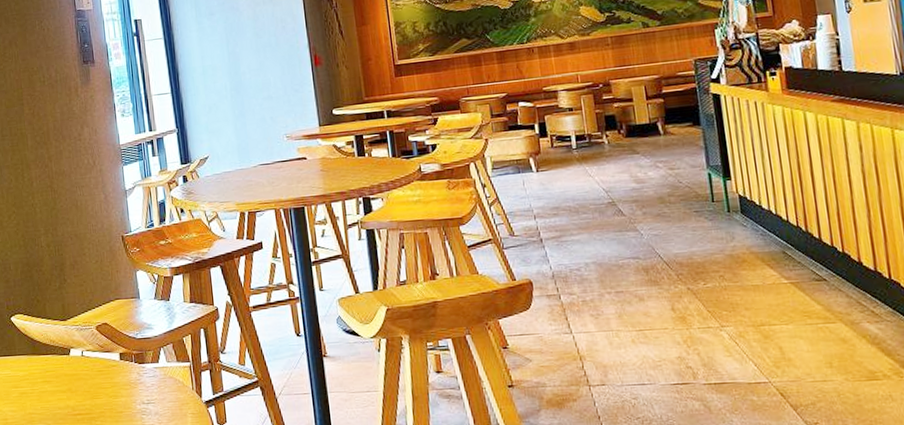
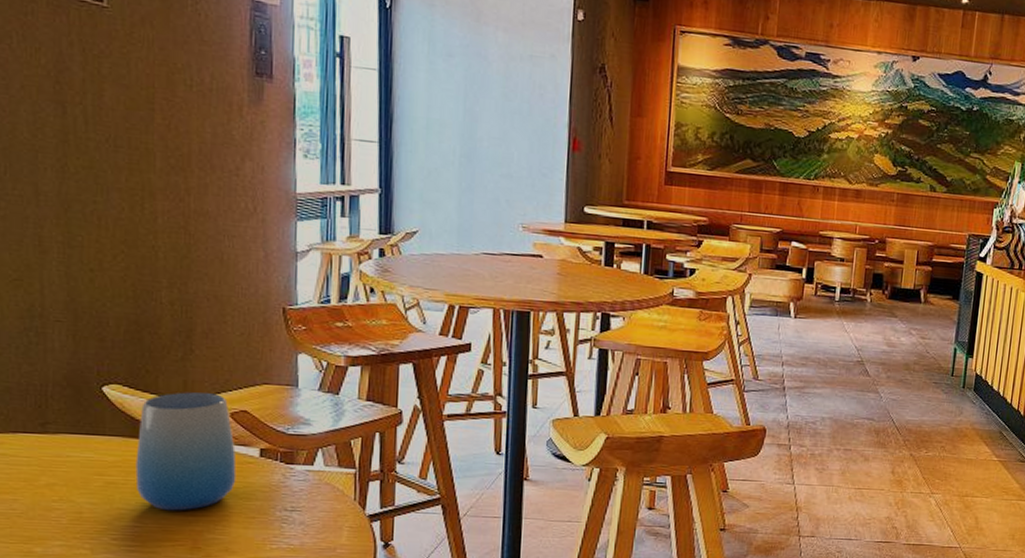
cup: none [37,312,106,412] -> present [135,392,237,511]

